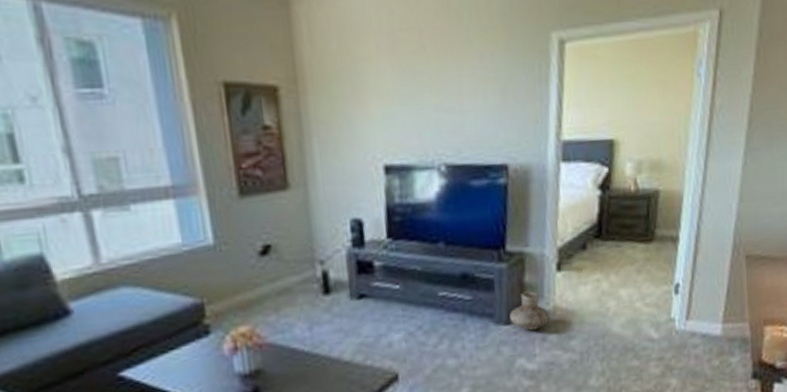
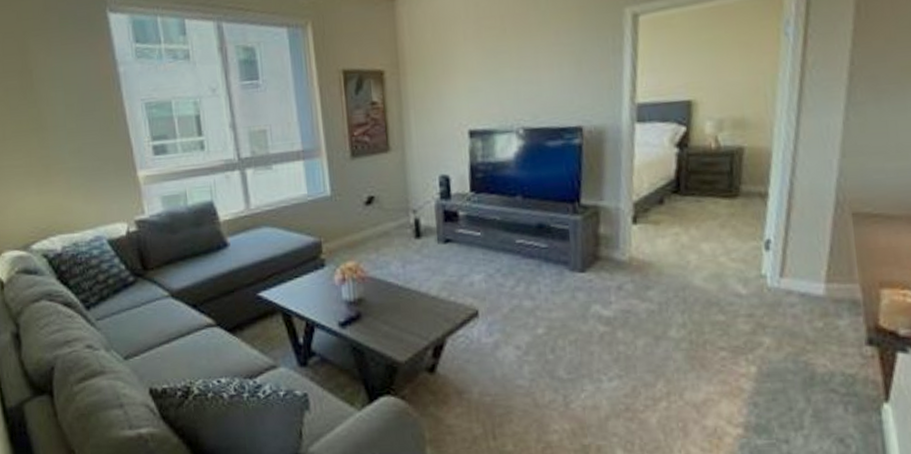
vase: present [510,291,551,331] -> none [584,242,627,279]

